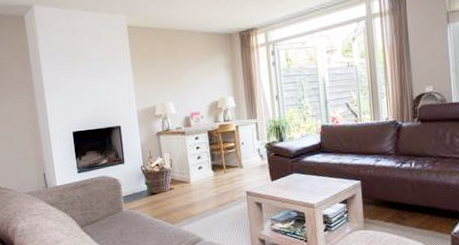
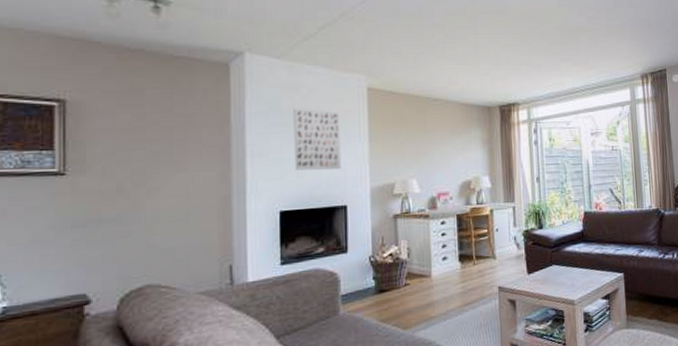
wall art: none [73,48,114,99] -> present [293,108,342,171]

